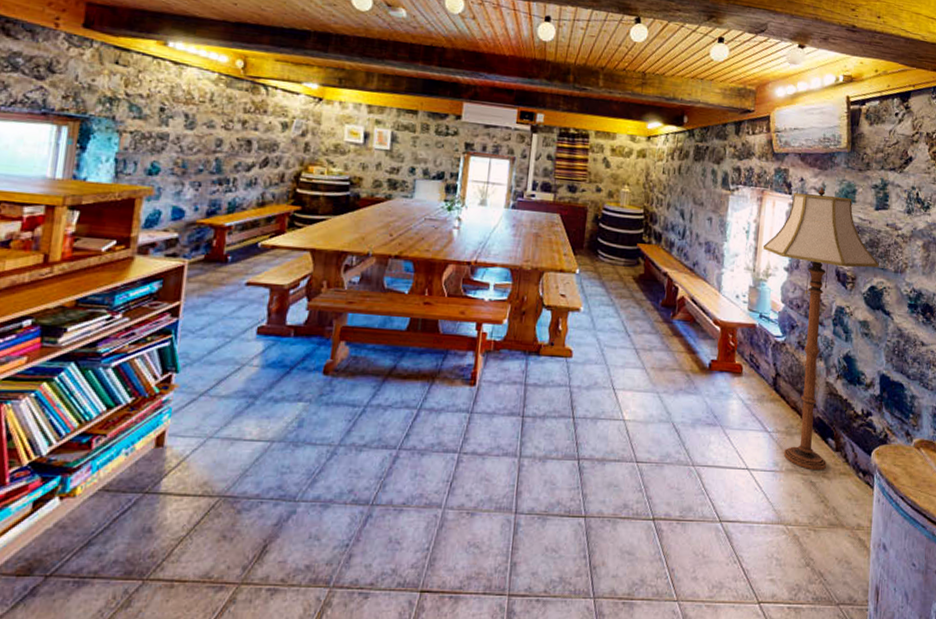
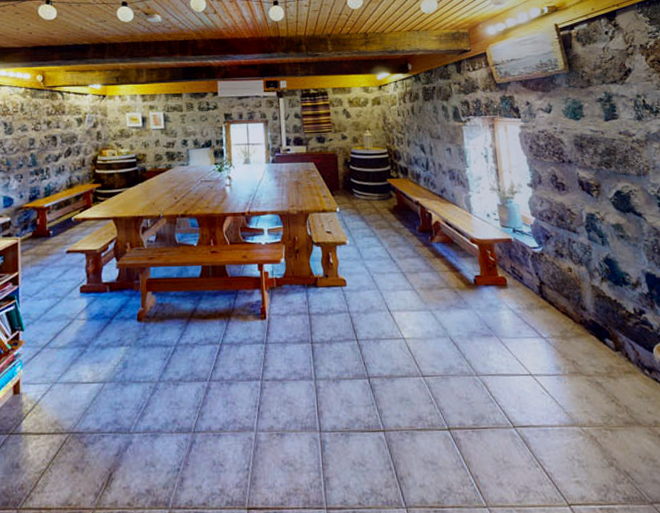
floor lamp: present [762,187,879,471] -> none [503,107,621,372]

